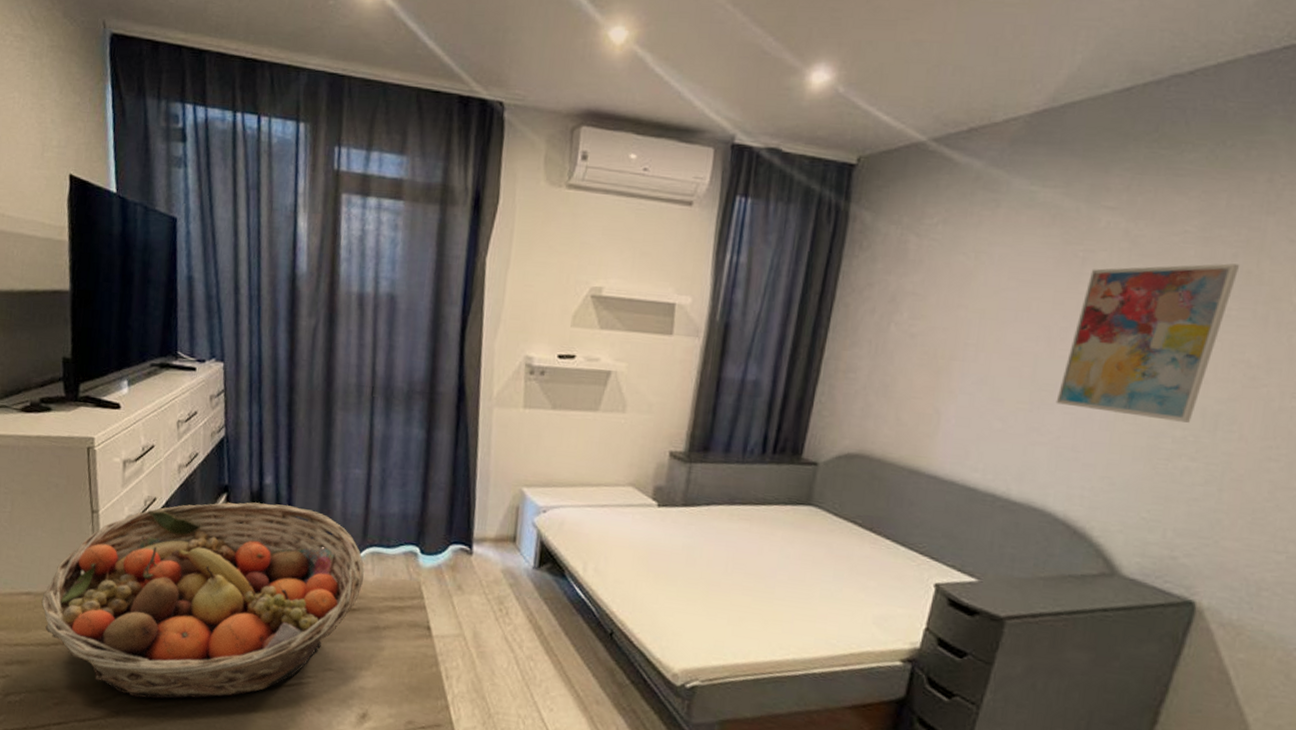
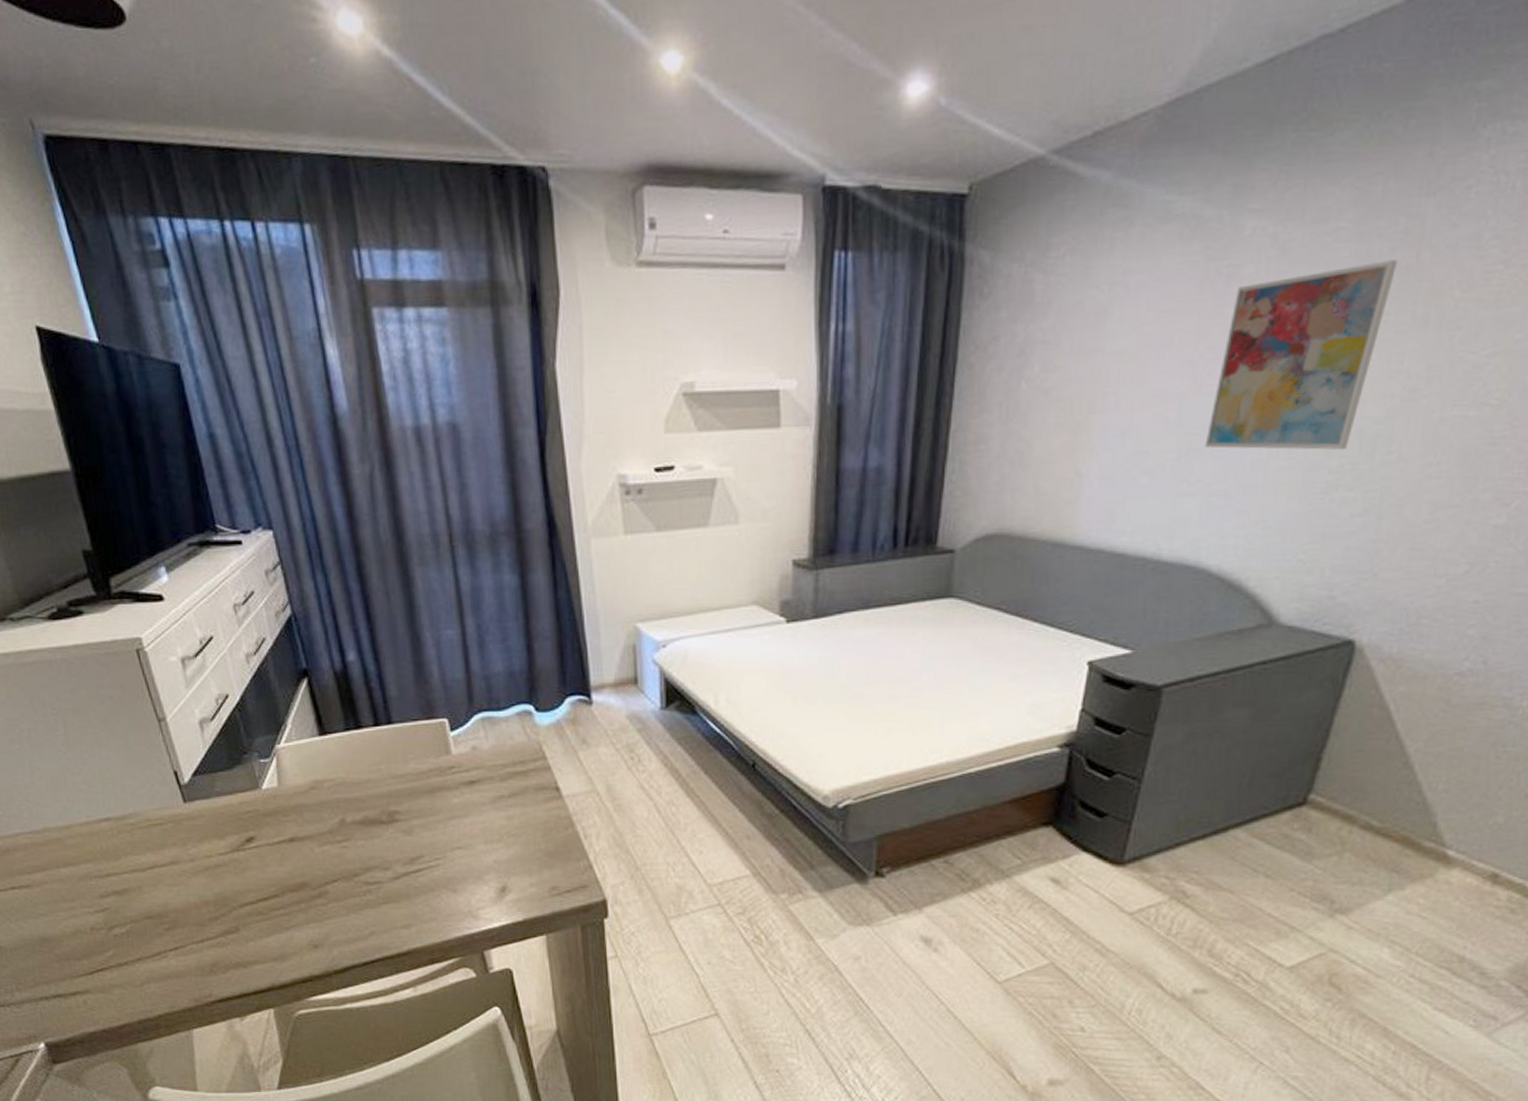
fruit basket: present [41,502,364,699] -> none [124,681,478,909]

